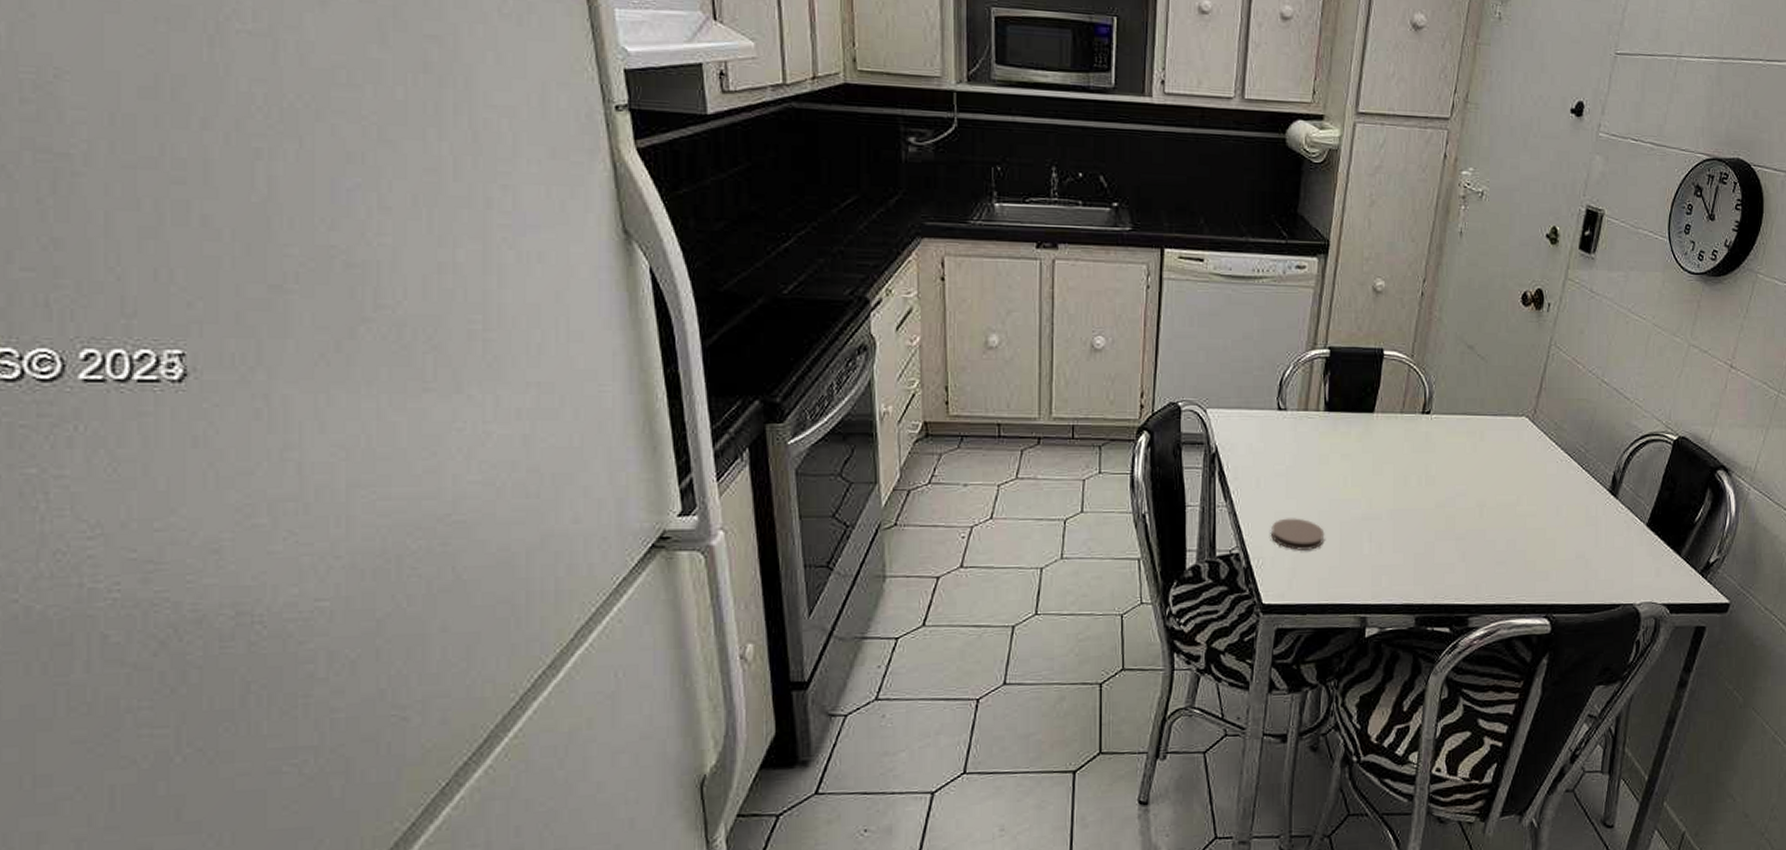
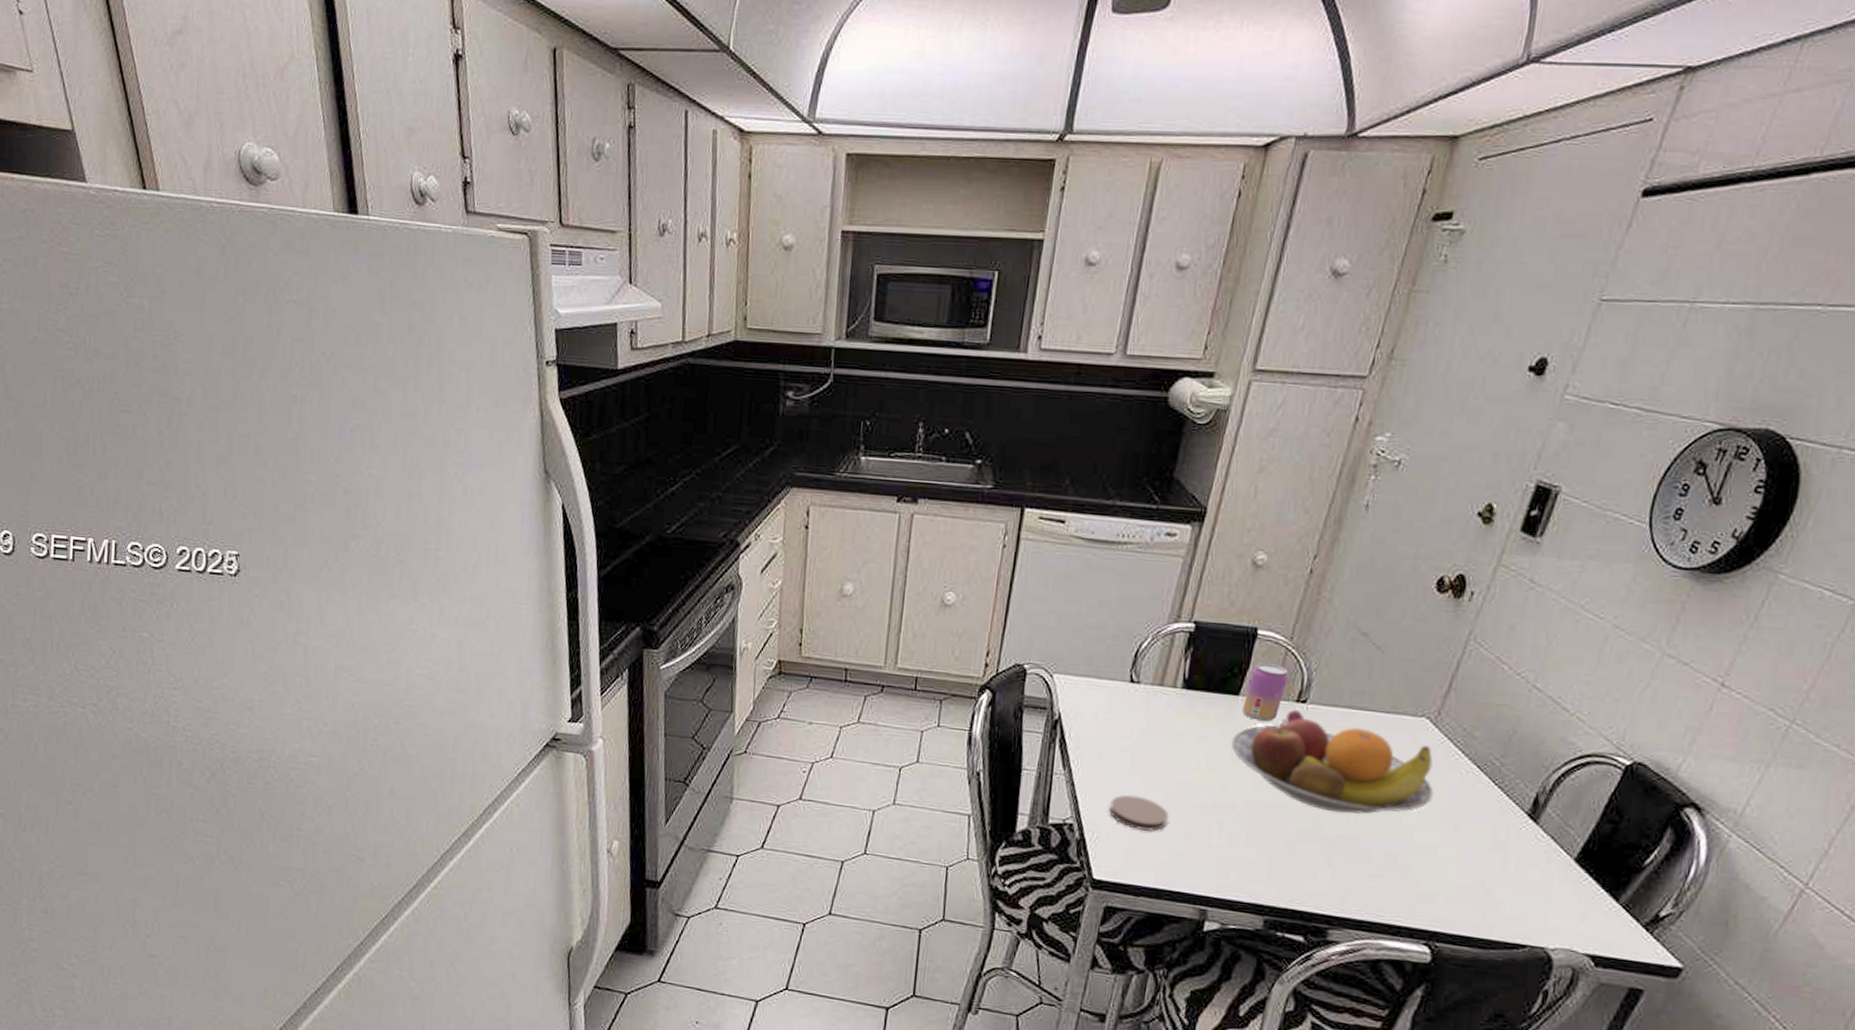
fruit bowl: none [1371,421,1538,510] -> present [1231,710,1434,814]
beverage can: none [1378,380,1413,435] -> present [1242,662,1288,723]

